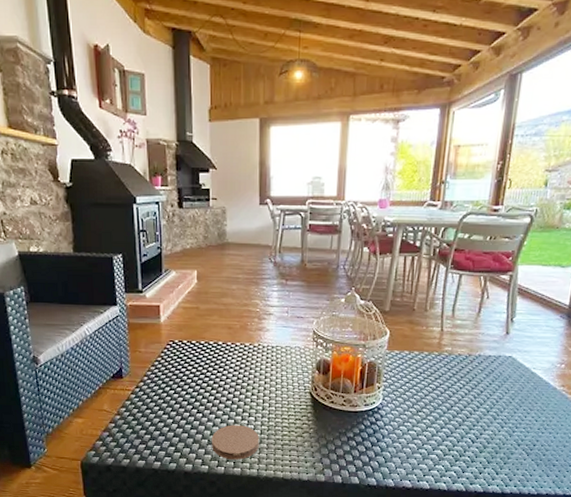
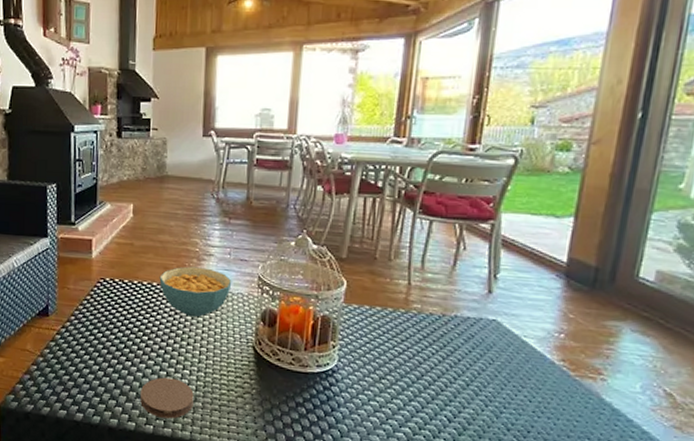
cereal bowl: none [224,325,290,371] -> present [159,266,232,318]

